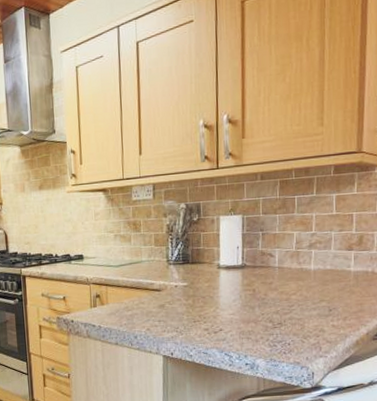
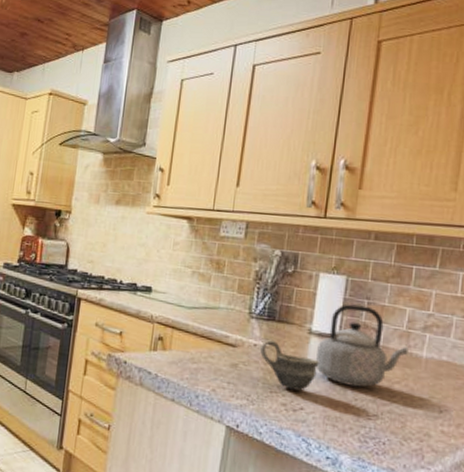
cup: none [181,279,230,317] -> present [260,339,319,391]
teapot: none [226,237,299,305] -> present [315,304,409,387]

